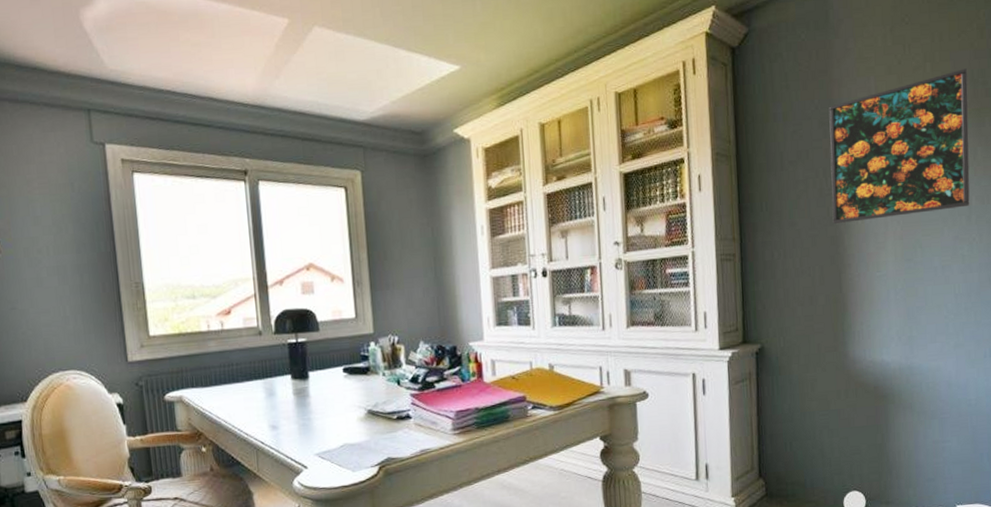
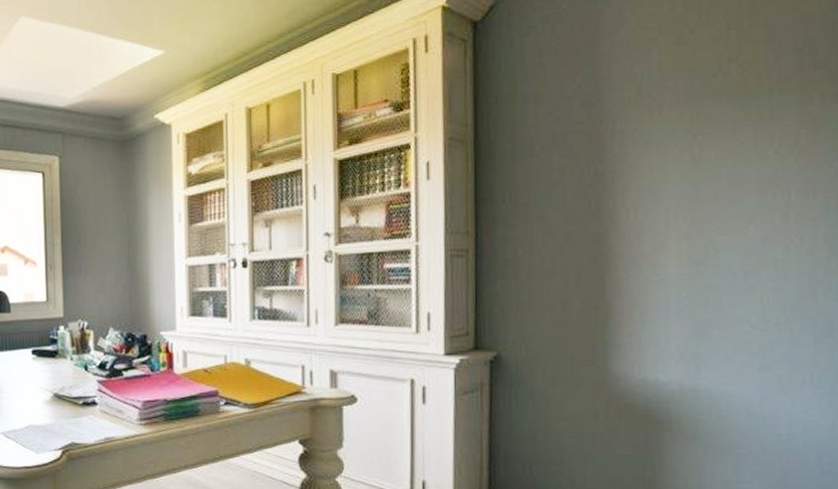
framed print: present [829,68,970,224] -> none [594,36,790,218]

